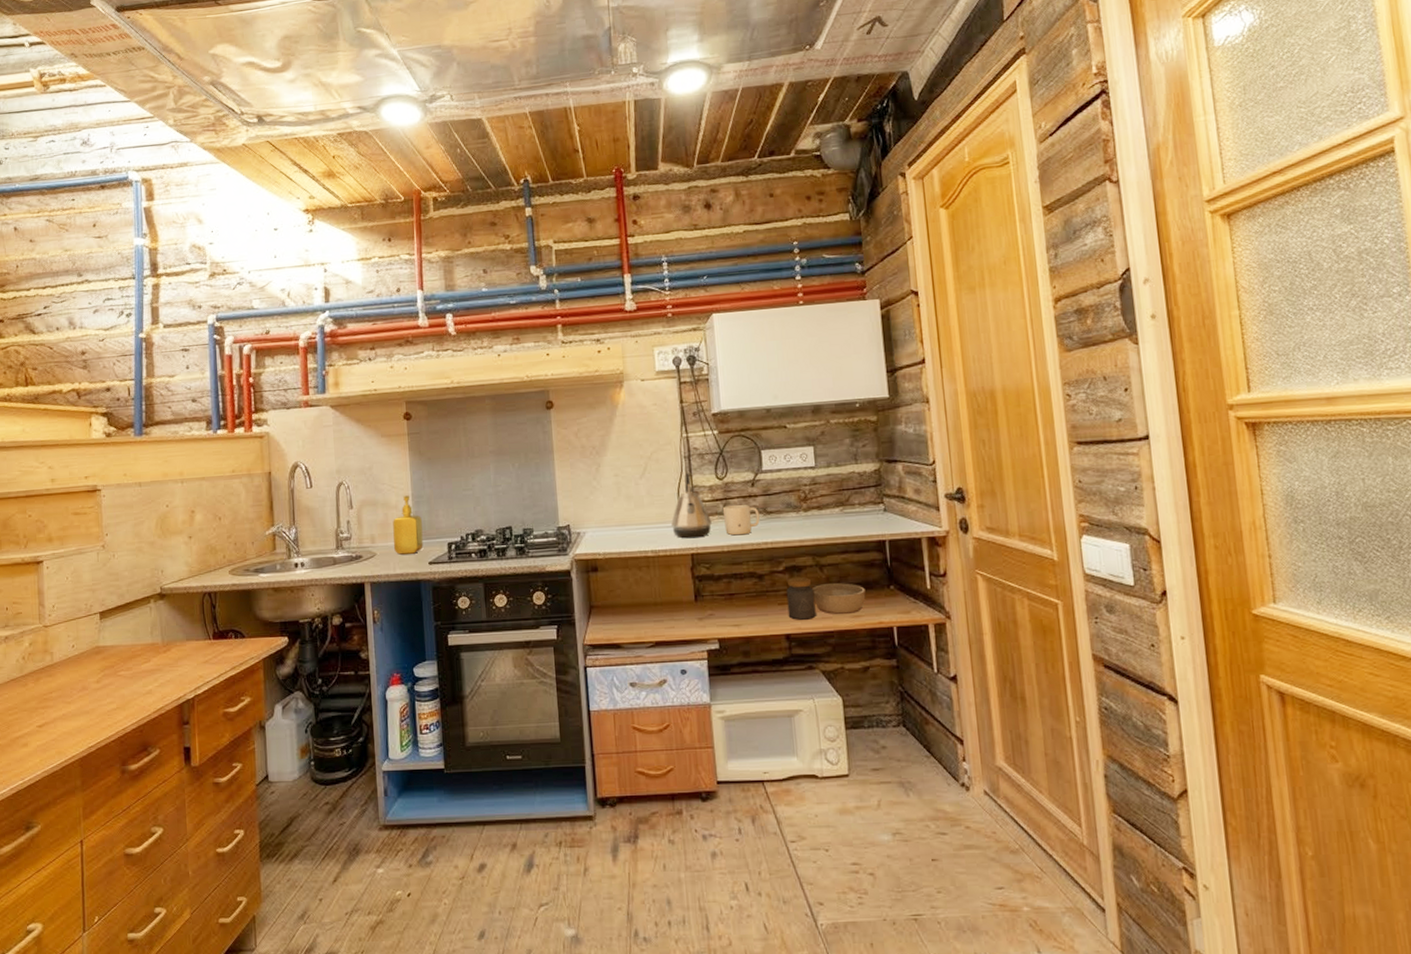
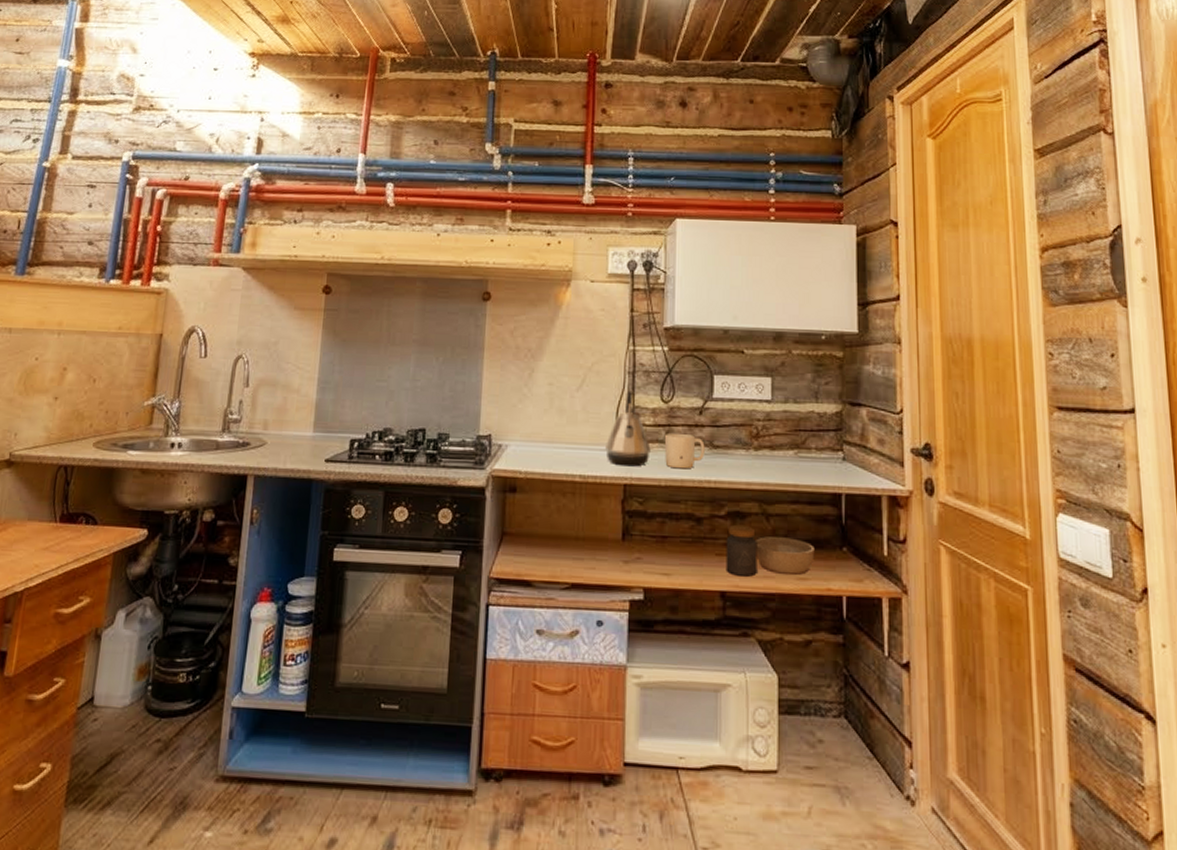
soap dispenser: present [393,495,423,555] -> none [287,379,325,448]

